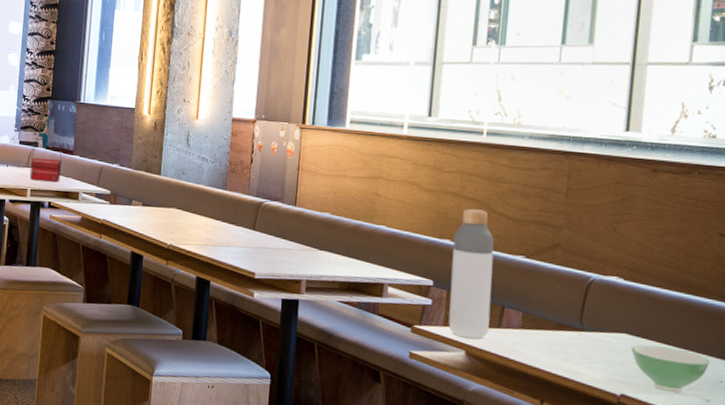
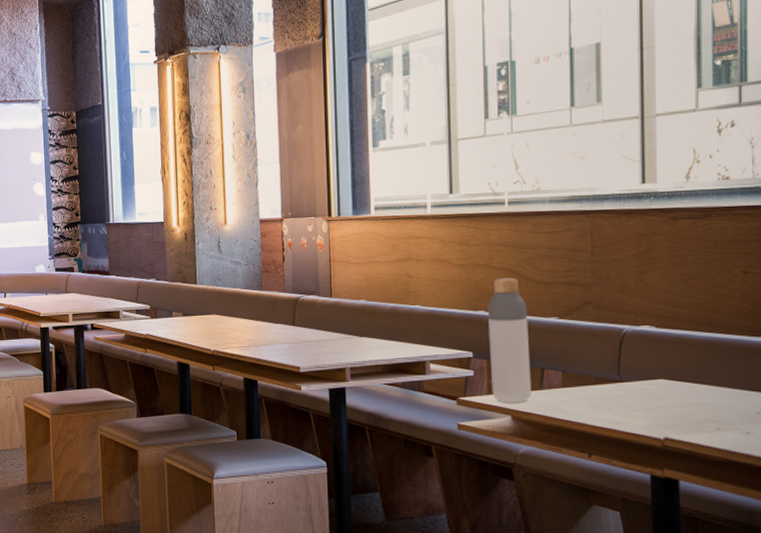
shoulder bag: present [29,121,62,183] -> none [68,245,100,306]
bowl: present [630,345,711,393] -> none [669,387,747,430]

